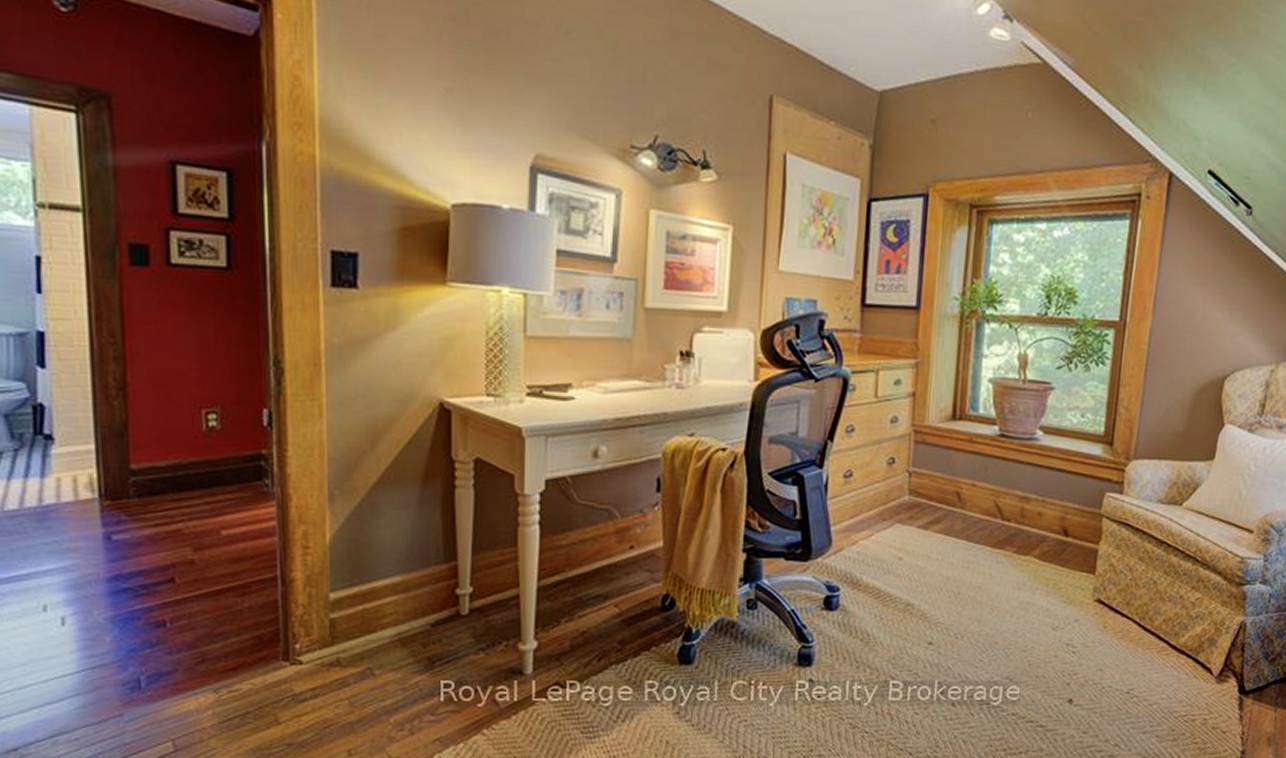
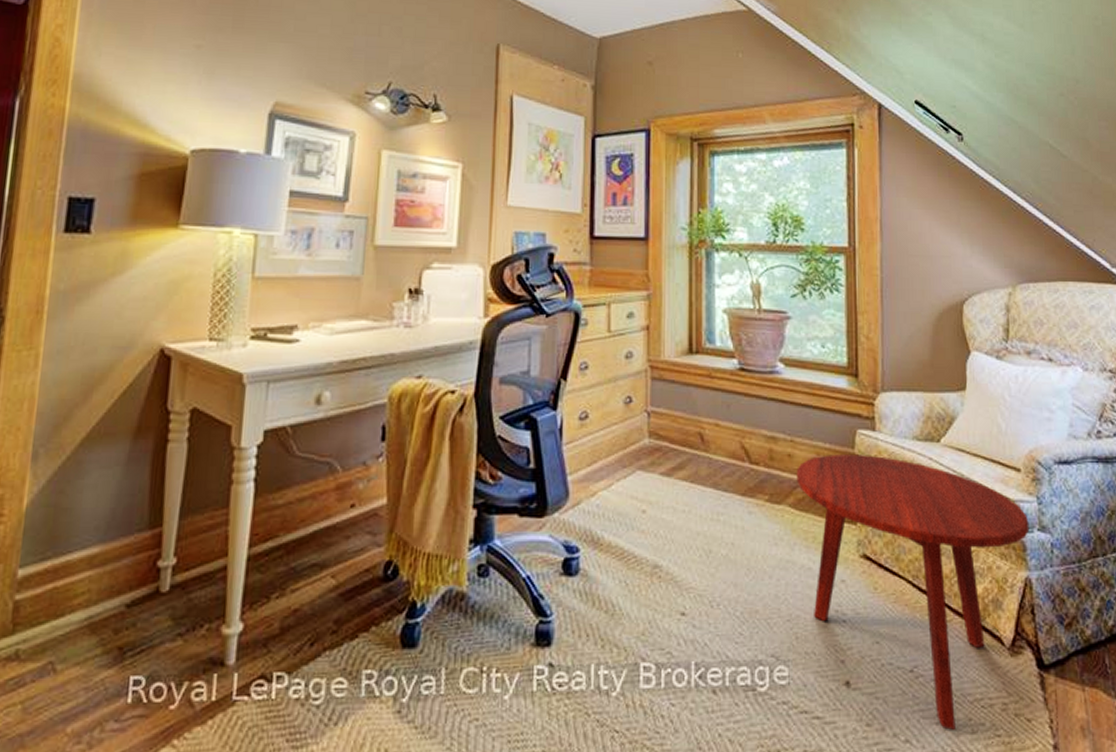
side table: none [1044,514,1253,738] -> present [796,455,1030,730]

